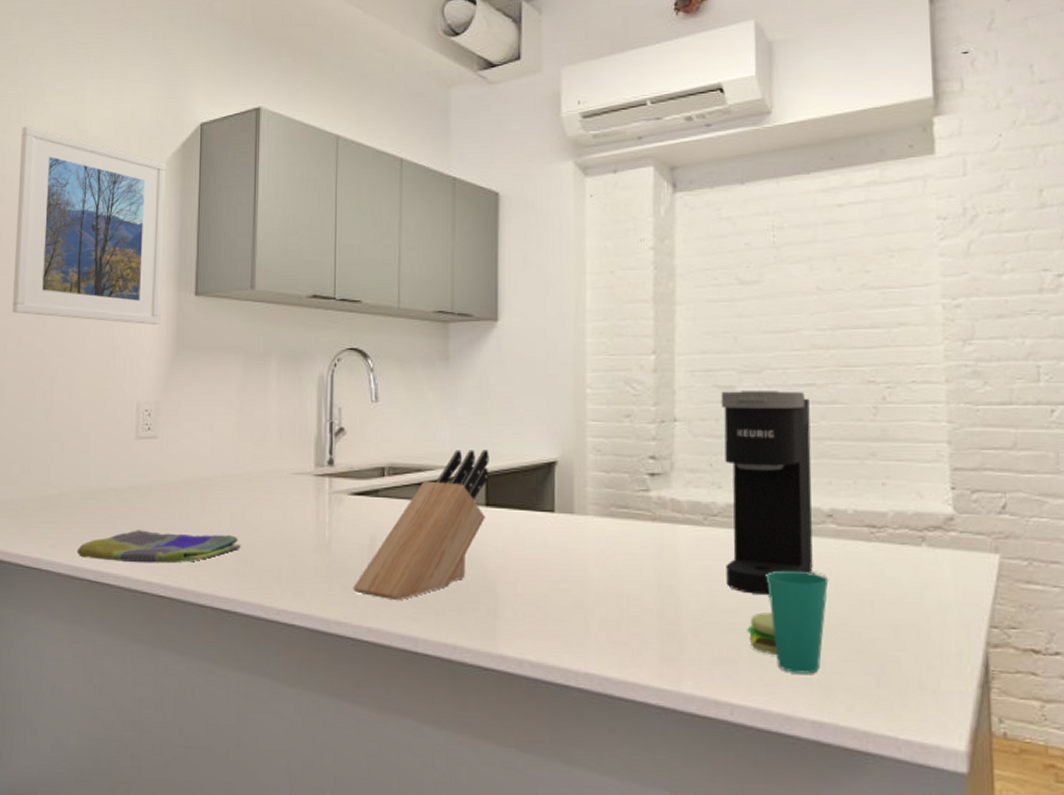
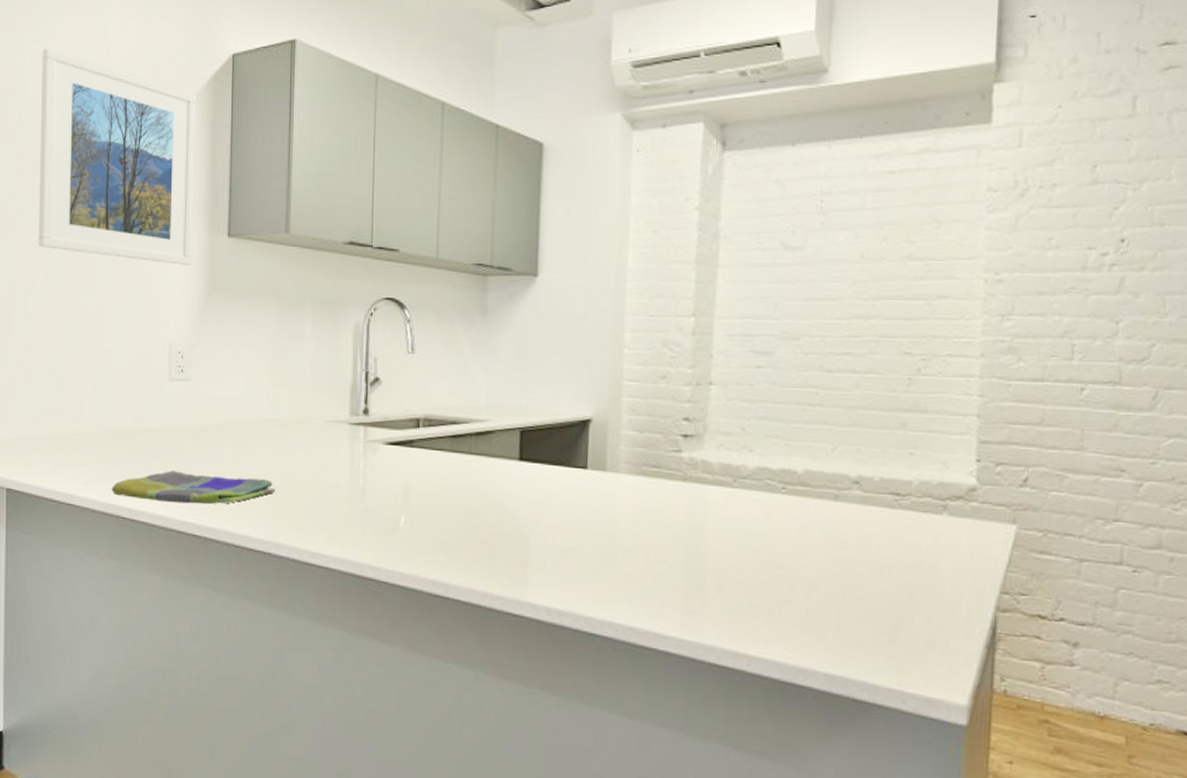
knife block: present [352,450,489,601] -> none [386,404,525,549]
coffee maker: present [720,391,813,596] -> none [751,356,845,556]
cup: present [747,570,829,674] -> none [769,532,851,630]

